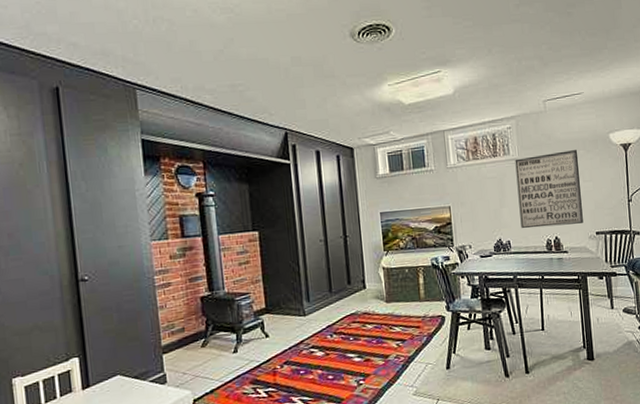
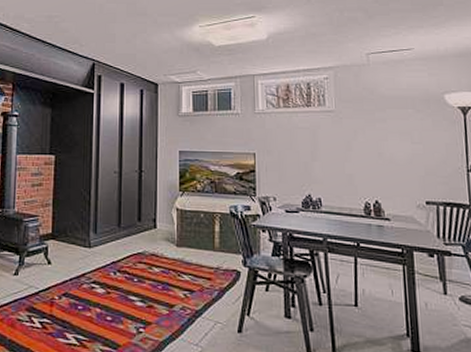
wall art: present [515,150,583,229] -> none [331,108,410,189]

